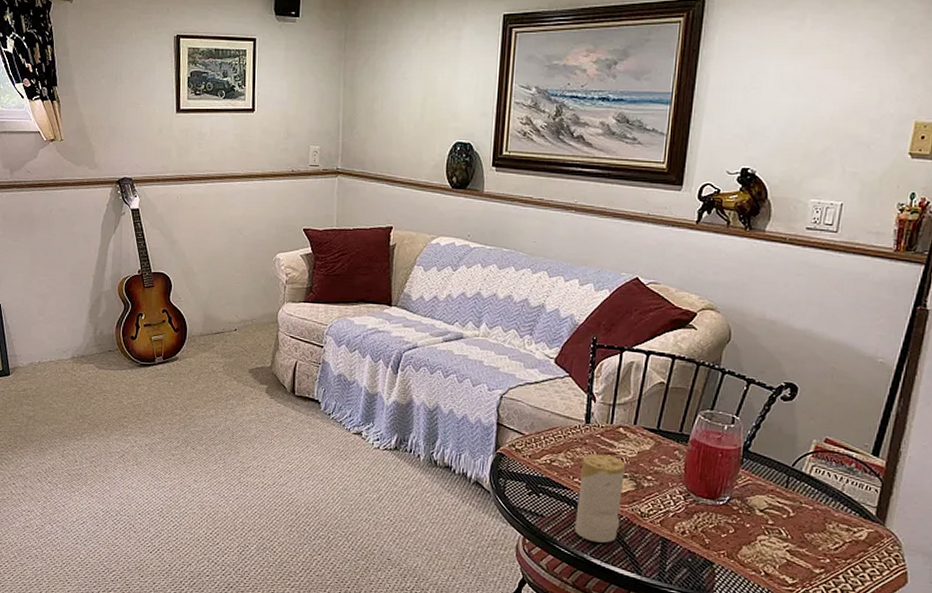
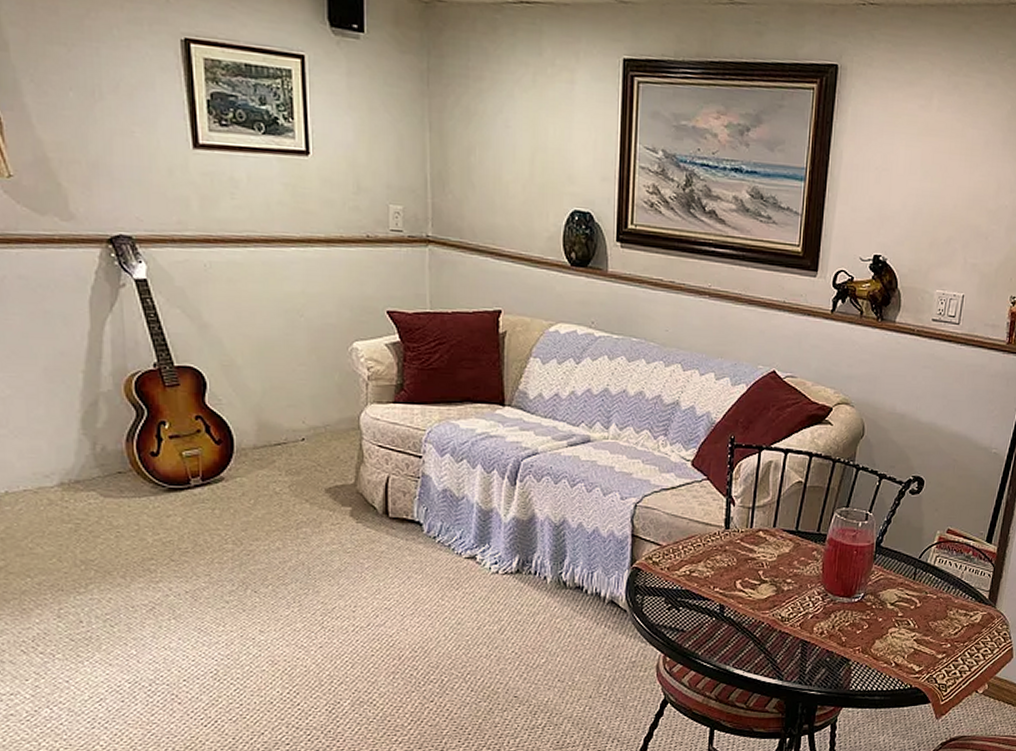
candle: present [575,453,625,543] -> none [717,560,765,652]

